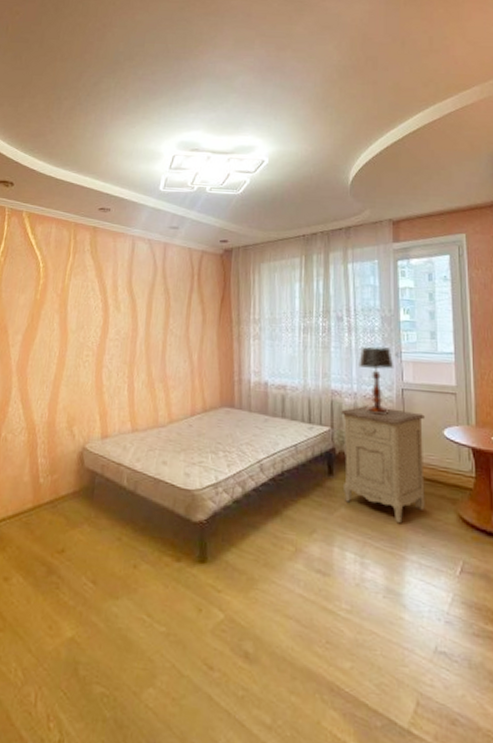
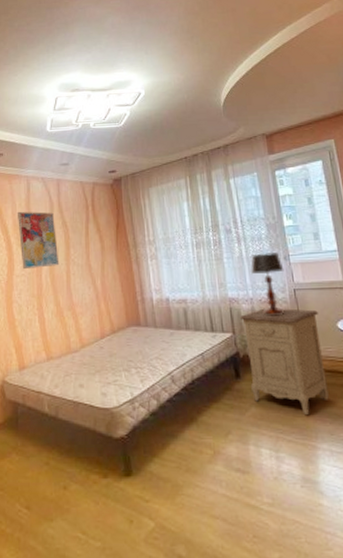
wall art: none [117,272,157,335] -> present [17,211,60,270]

